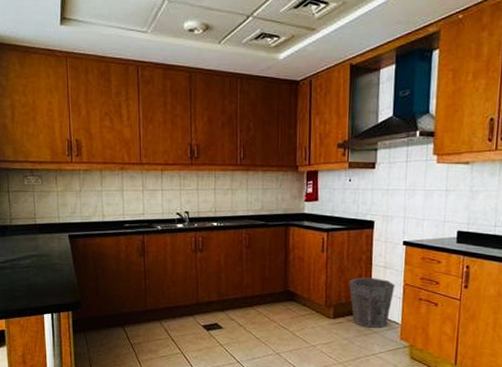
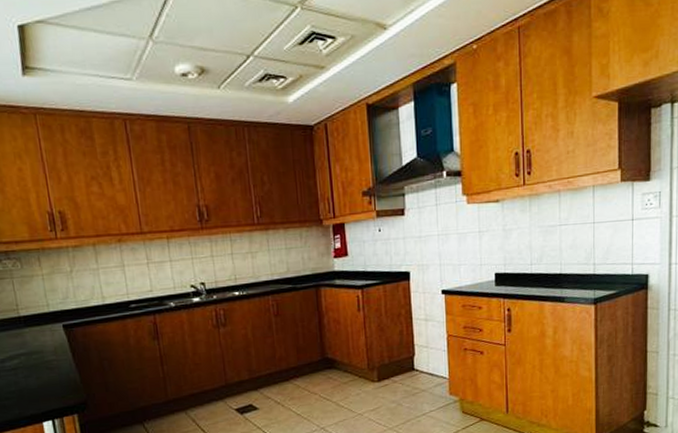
waste bin: present [349,277,395,328] -> none [390,332,439,387]

